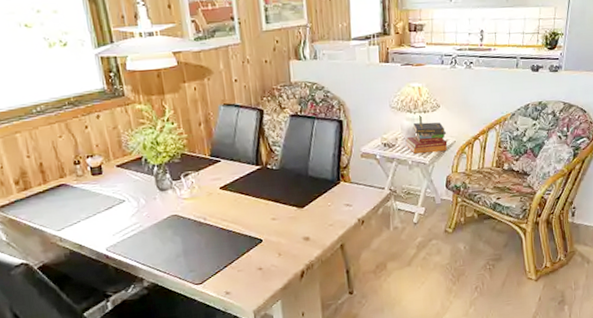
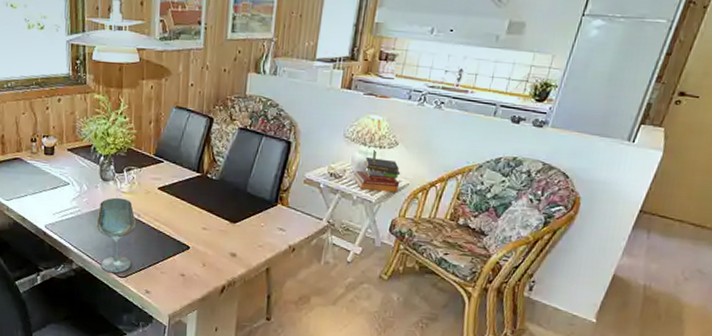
wine glass: none [161,204,207,283] -> present [96,197,136,273]

